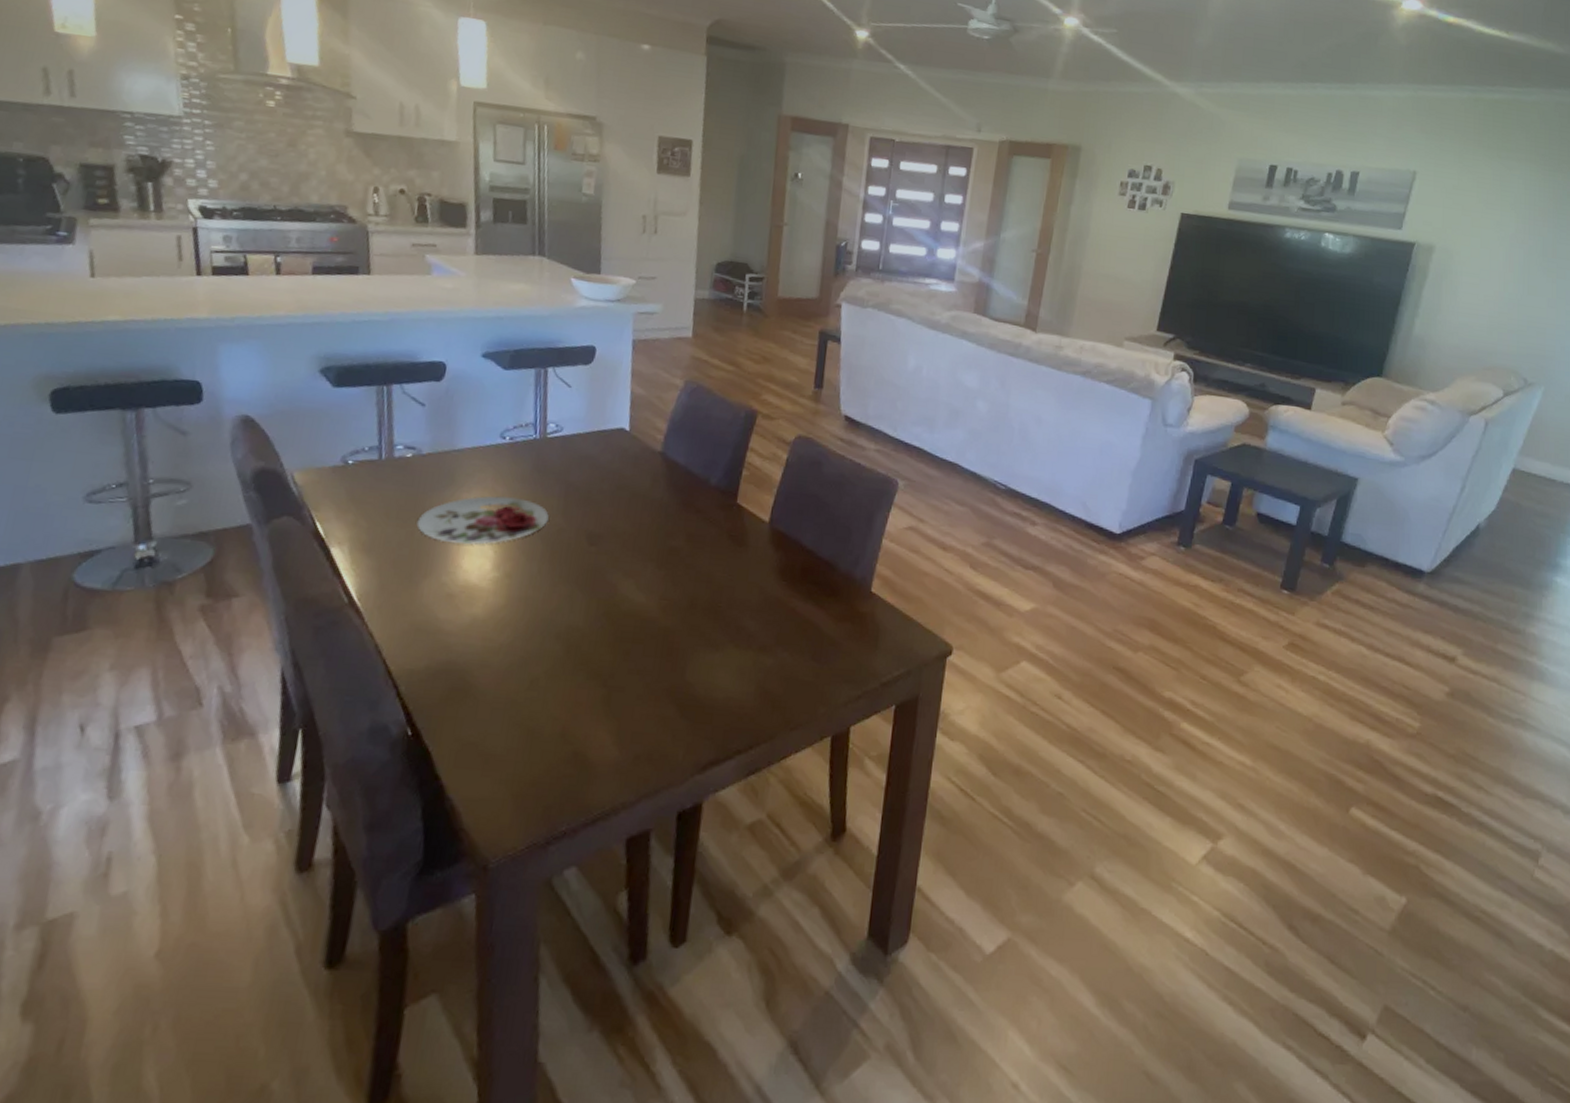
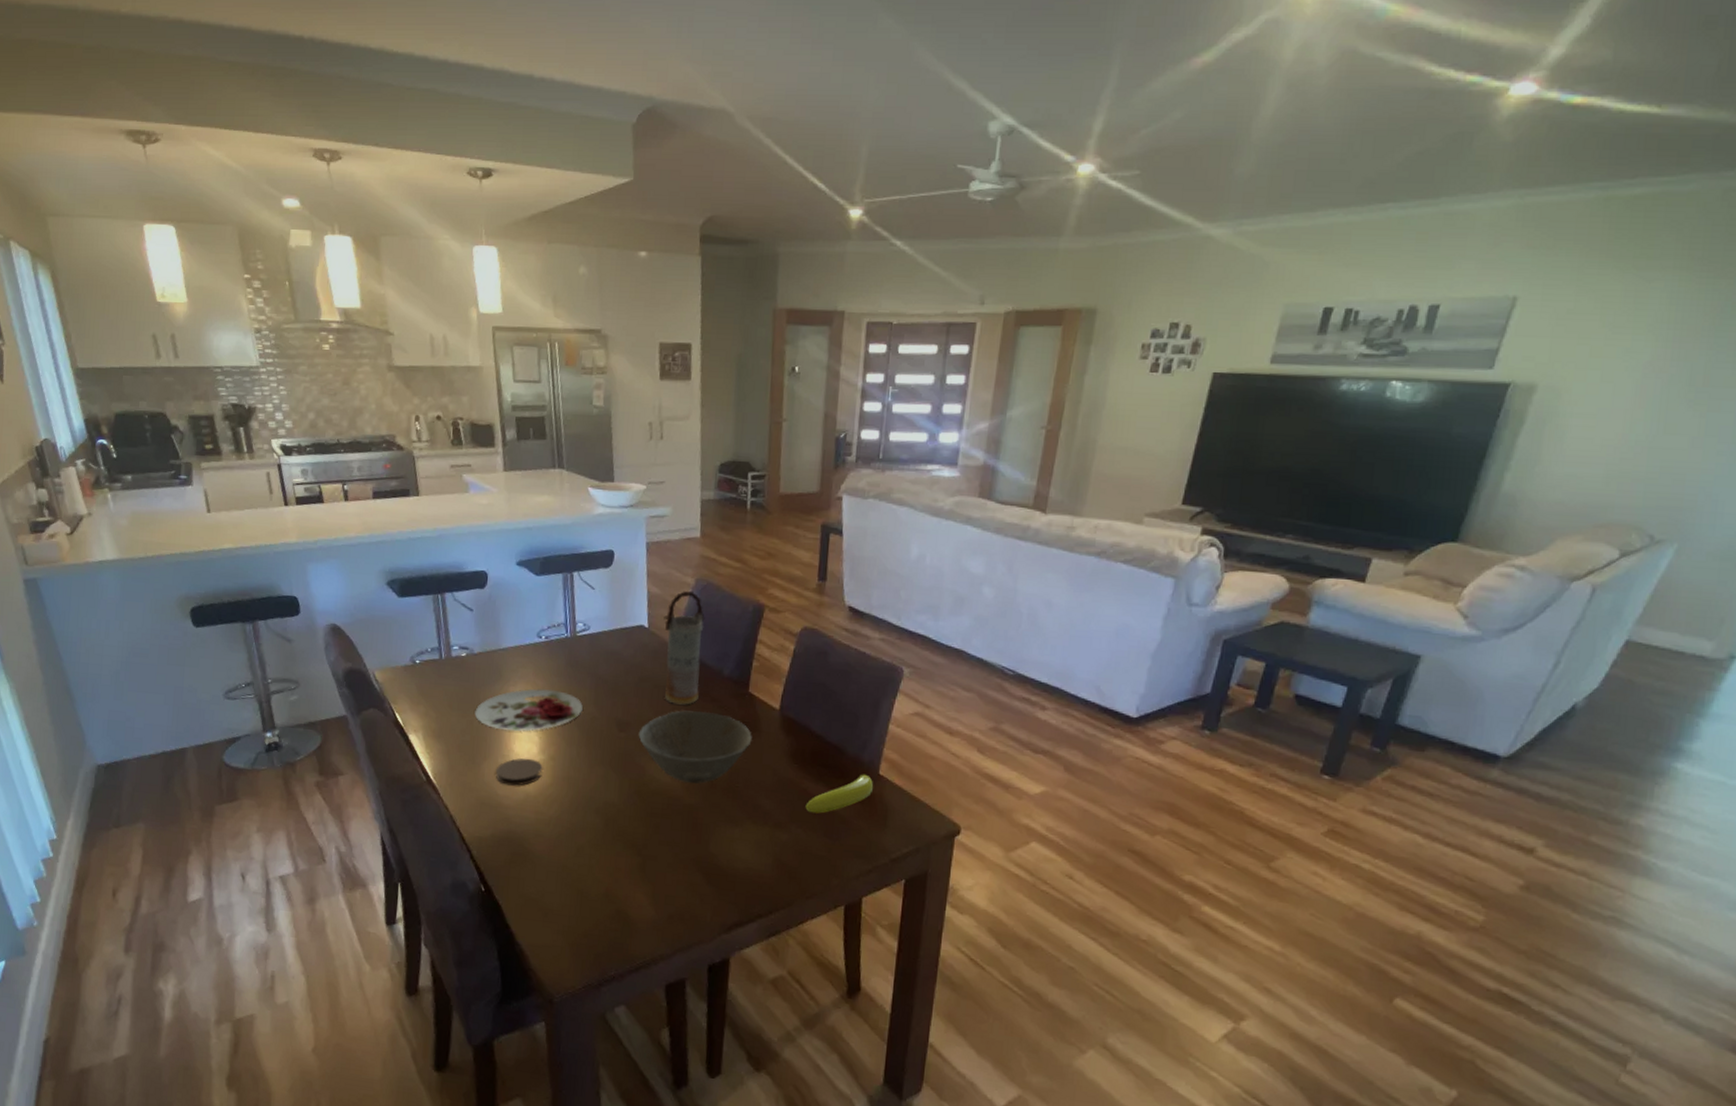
coaster: none [437,575,496,608] -> present [495,758,543,786]
bowl: none [611,522,739,604] -> present [638,710,752,784]
vase: none [644,392,693,516] -> present [663,590,705,705]
banana: none [792,591,866,635] -> present [805,774,874,814]

